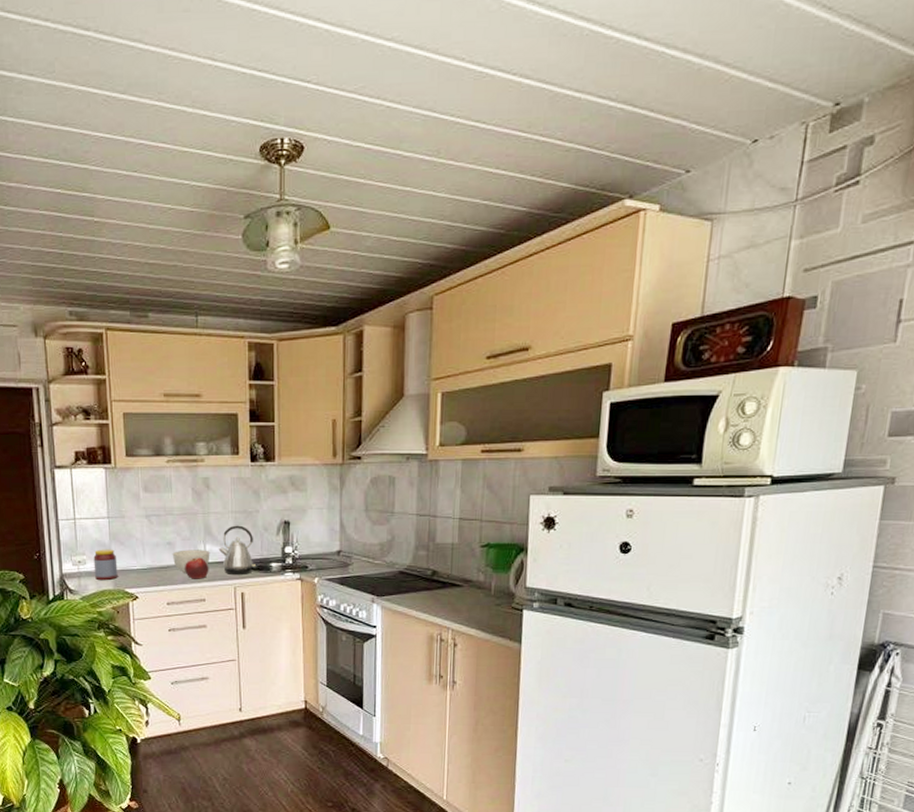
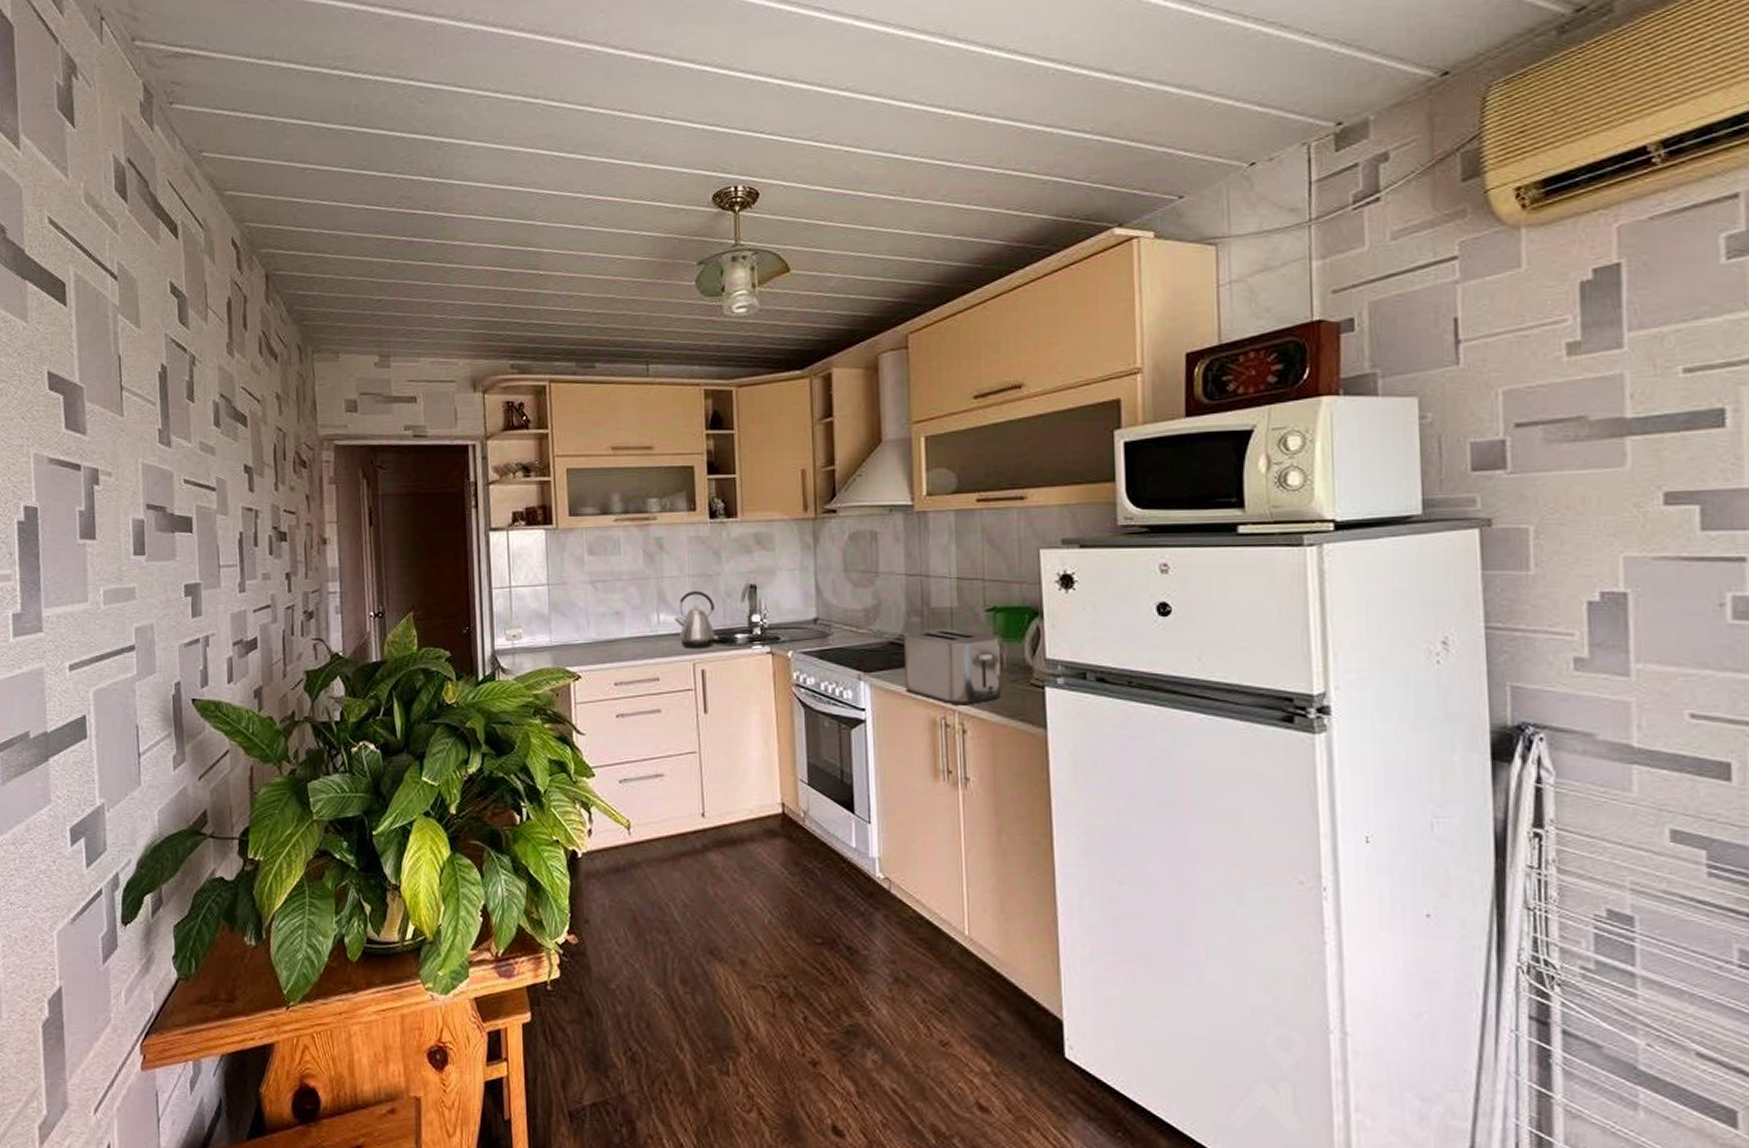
jar: present [93,549,118,581] -> none [530,621,558,658]
bowl: present [172,550,210,574] -> none [620,620,665,649]
fruit: present [185,557,209,579] -> none [635,629,664,655]
toaster: none [410,560,490,624] -> present [903,628,1001,706]

